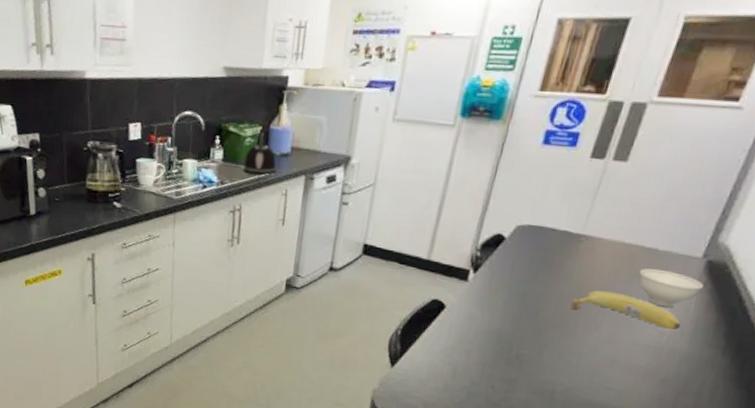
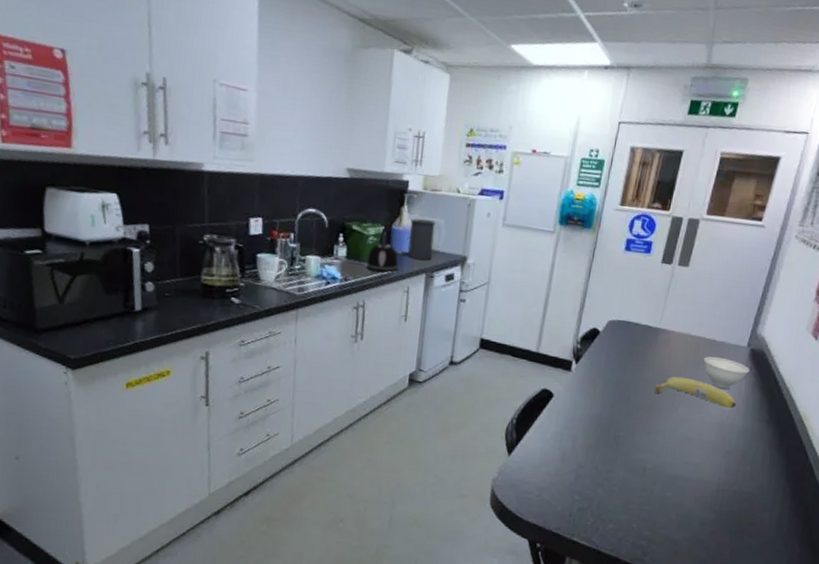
canister: none [286,117,317,162] -> present [408,218,436,261]

